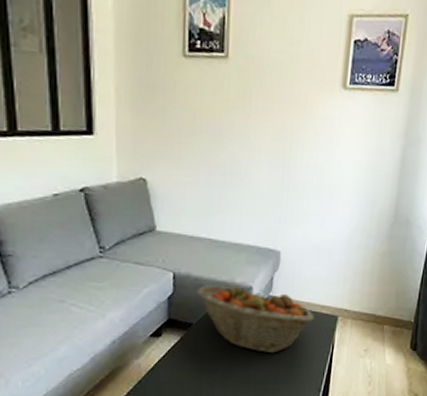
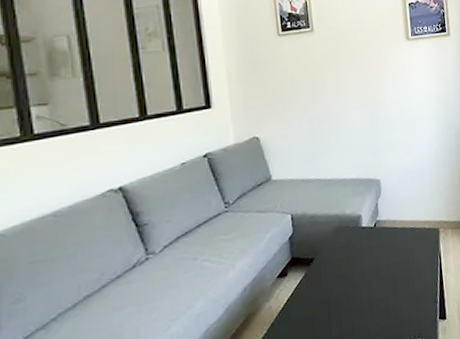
fruit basket: present [196,285,314,354] -> none [313,214,419,275]

